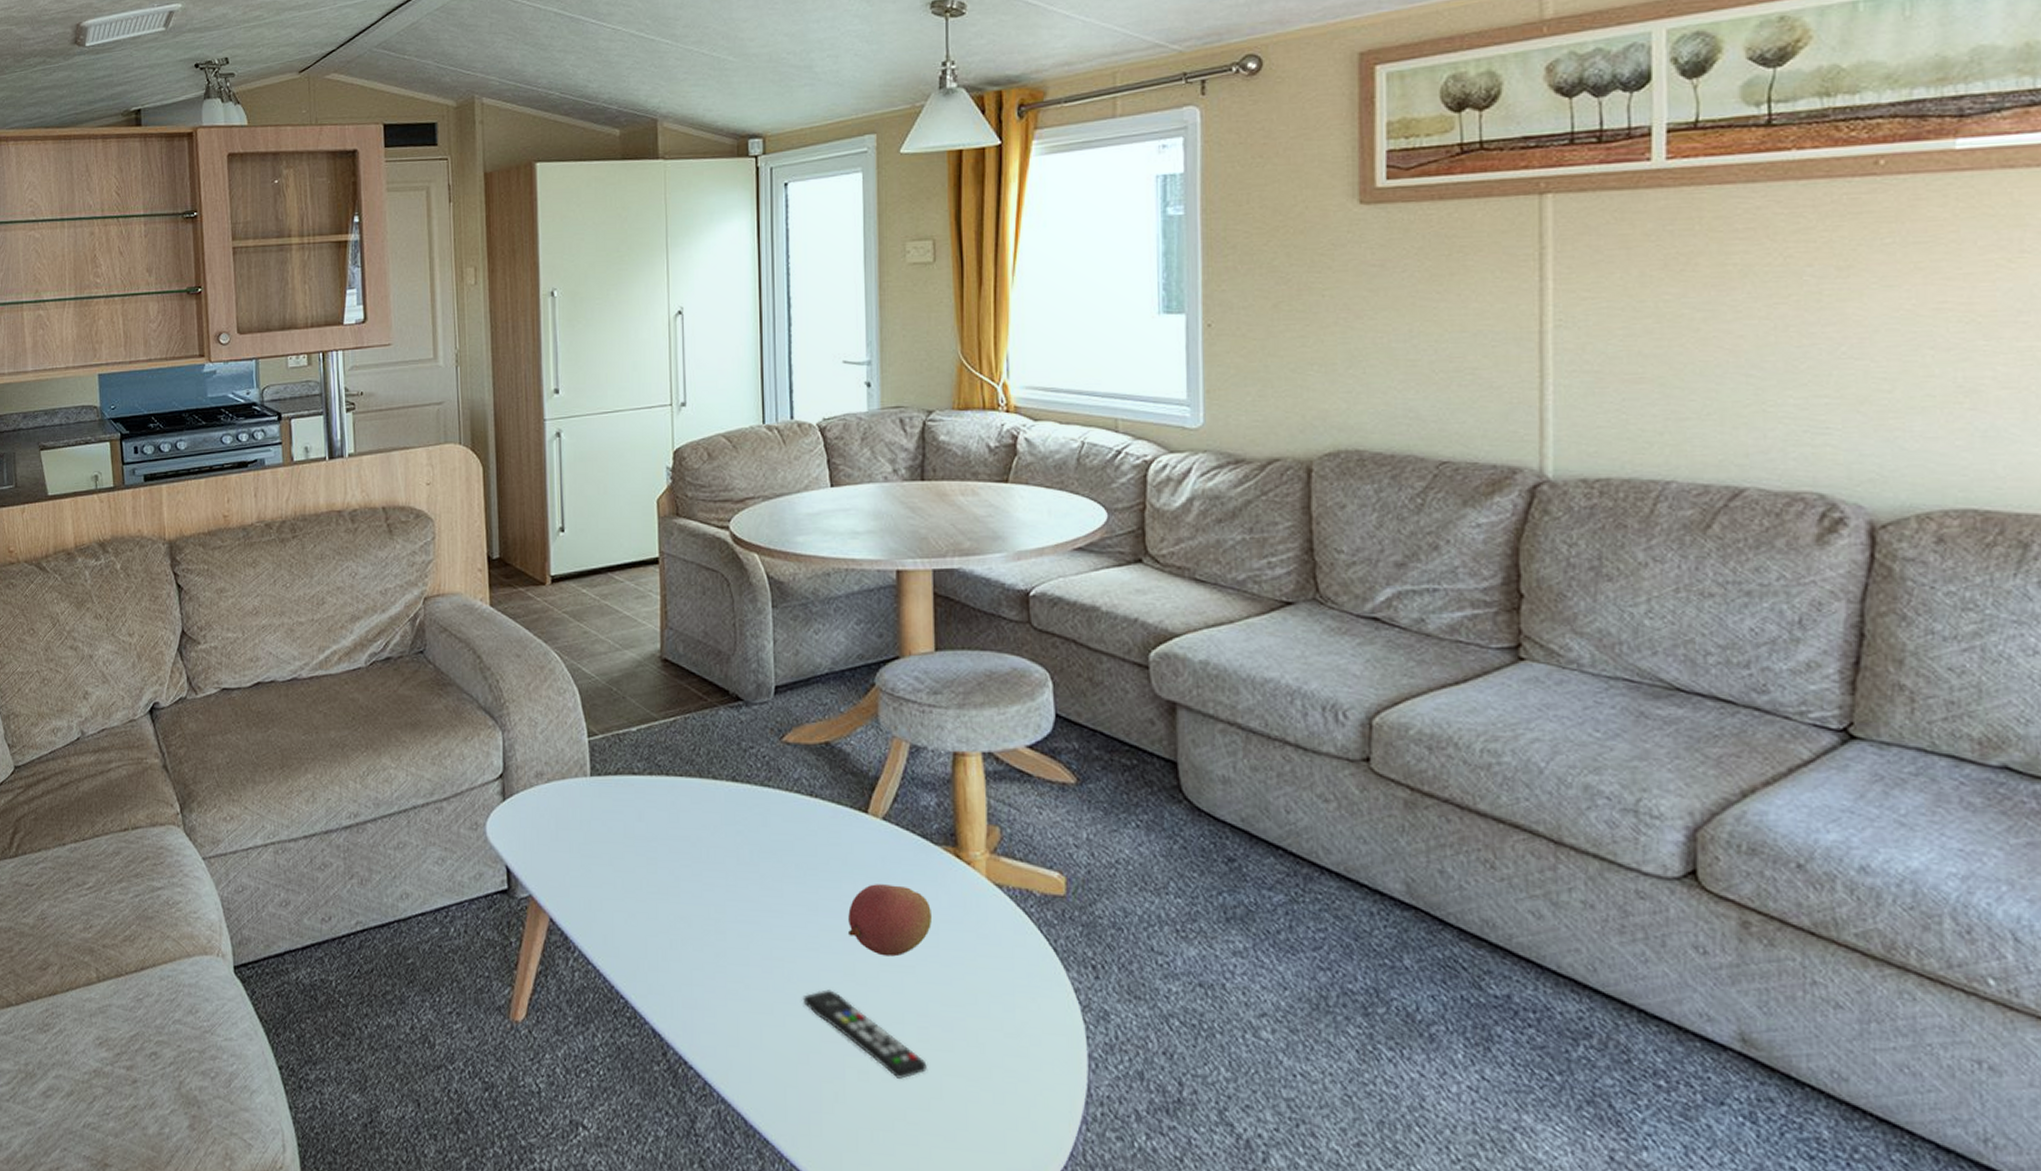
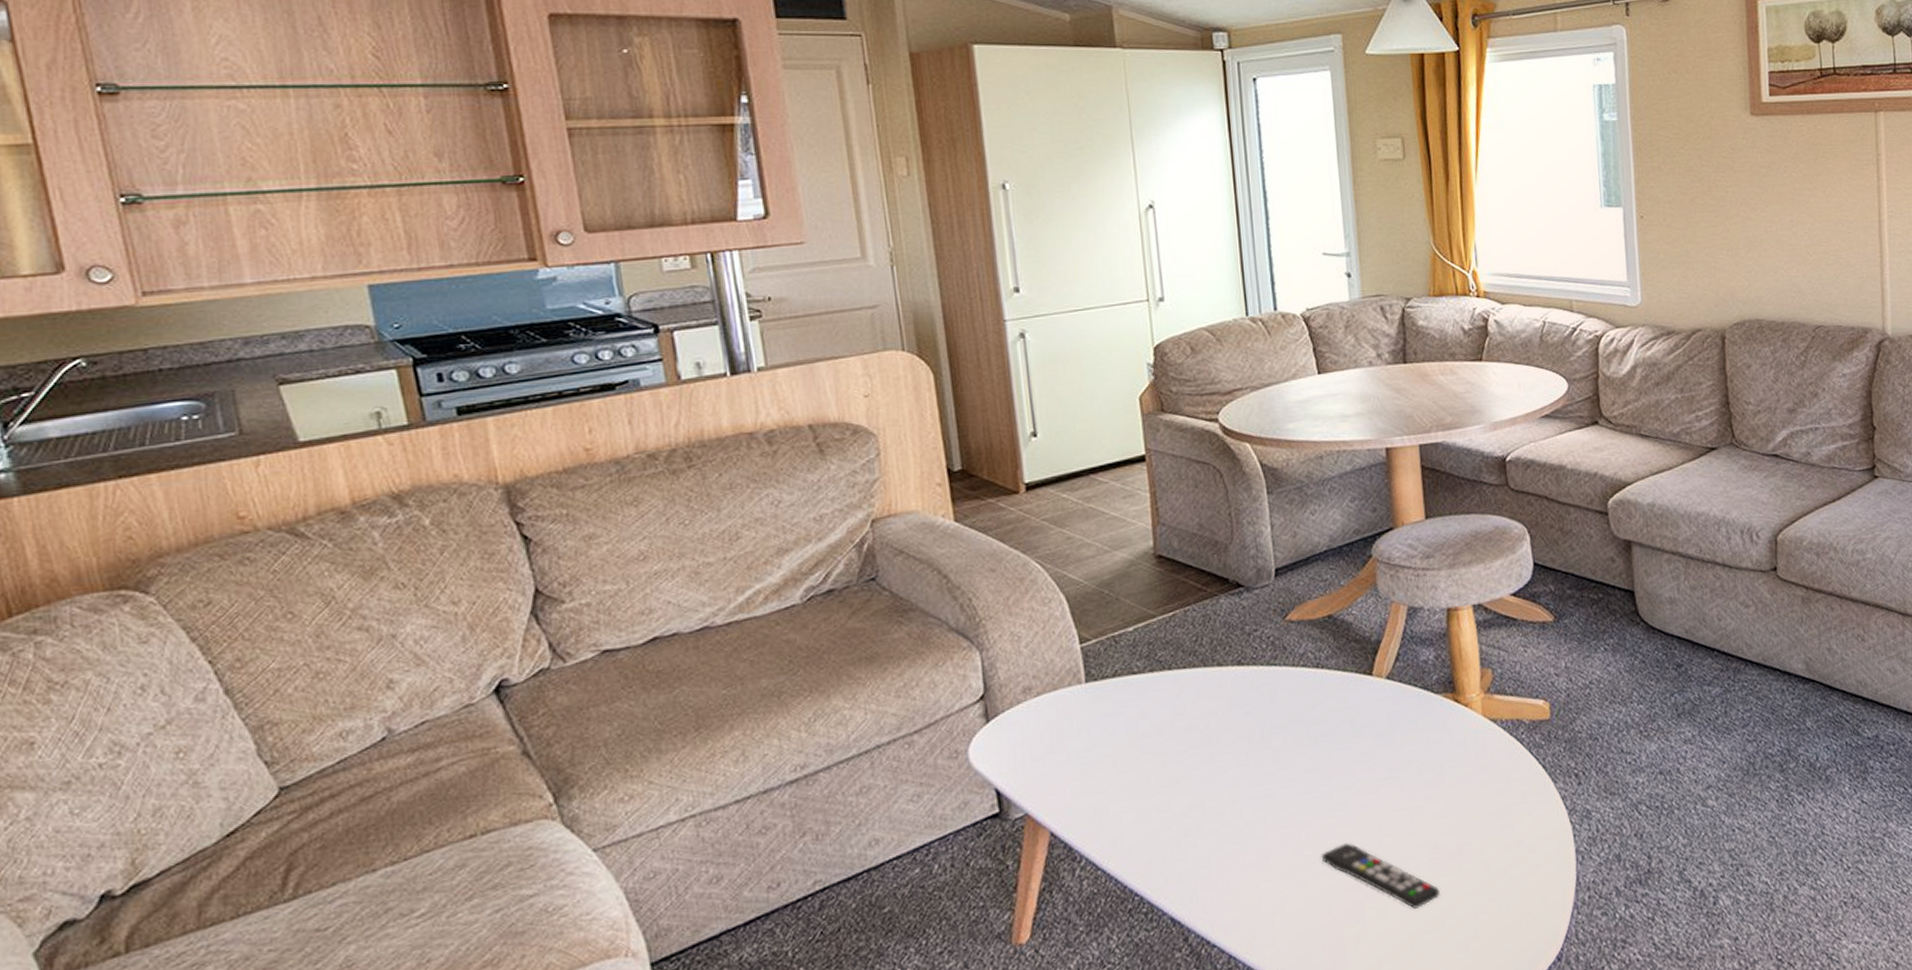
fruit: present [848,884,933,957] -> none [1359,736,1437,803]

